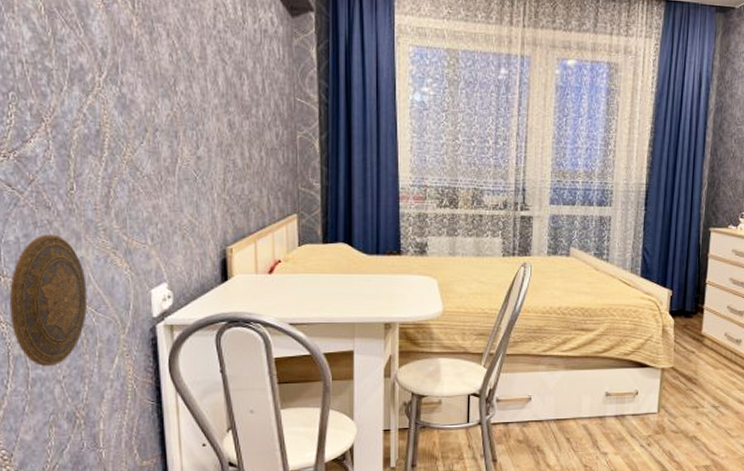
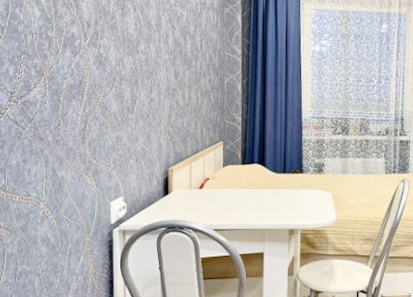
decorative plate: present [9,234,88,367] -> none [8,159,64,263]

